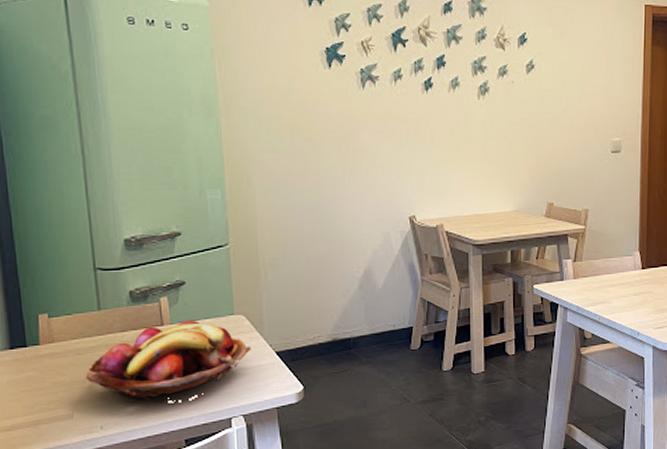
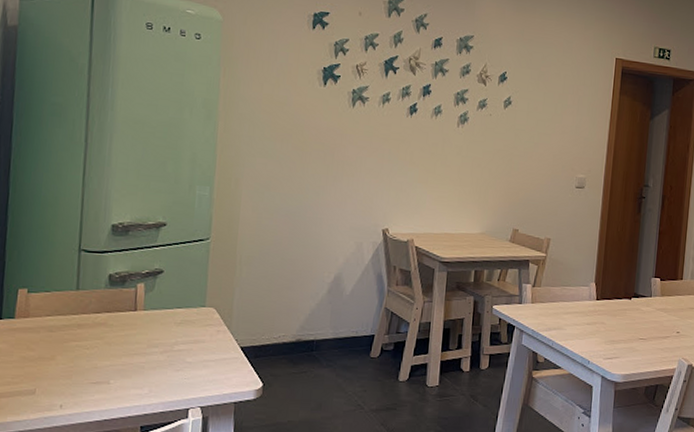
fruit basket: present [85,321,252,402] -> none [53,309,218,387]

